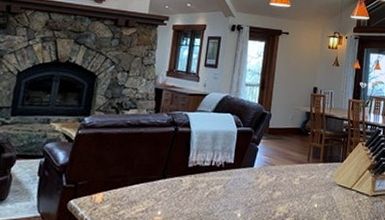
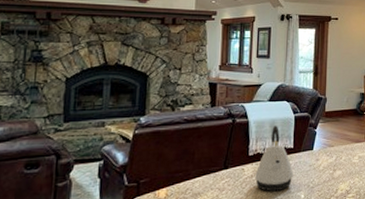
kettle: none [192,138,232,208] -> present [255,126,294,192]

